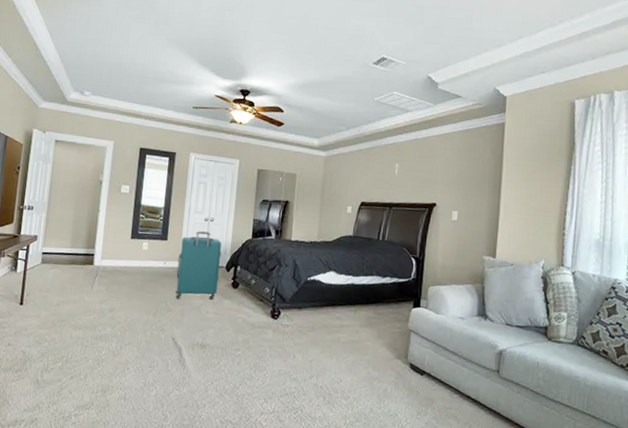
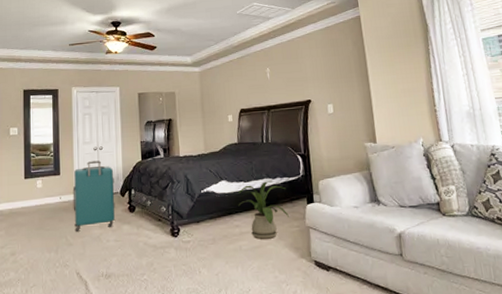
house plant: none [343,278,394,336] -> present [238,180,289,239]

